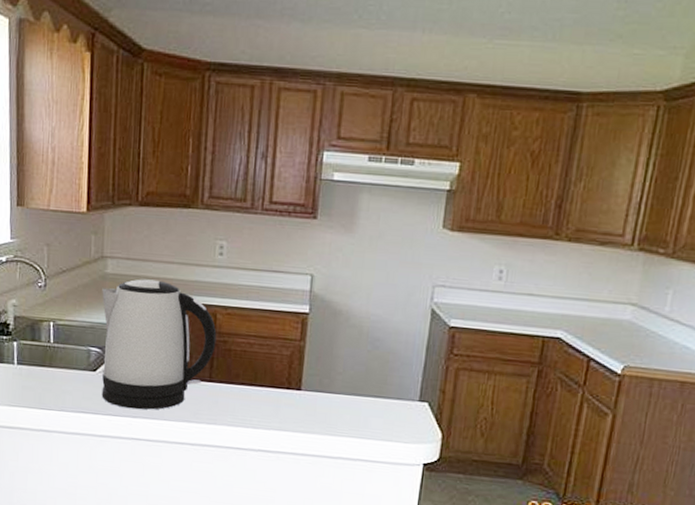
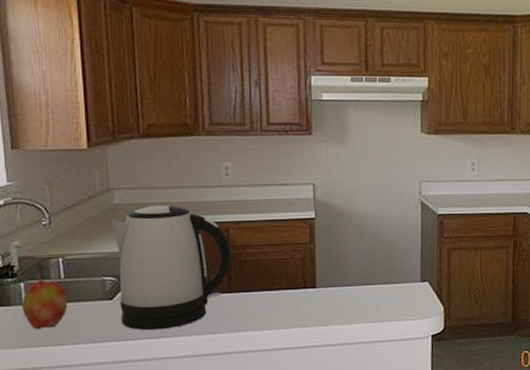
apple: none [14,335,55,391] -> present [22,273,68,330]

